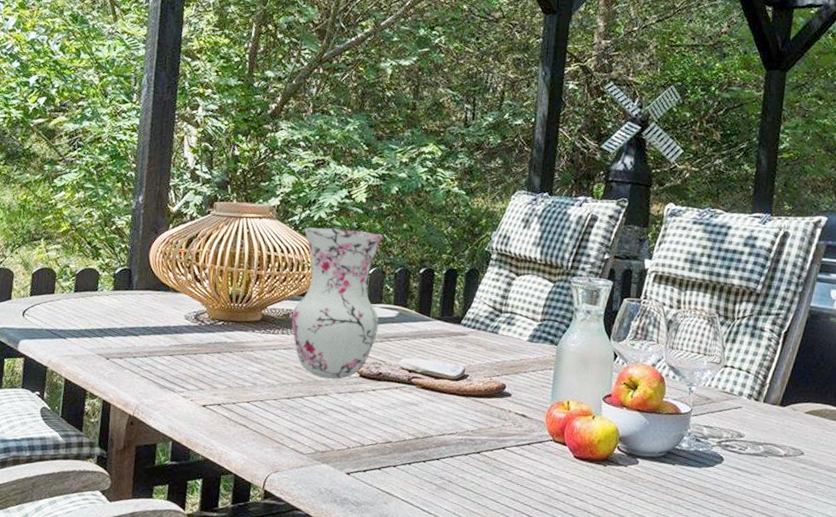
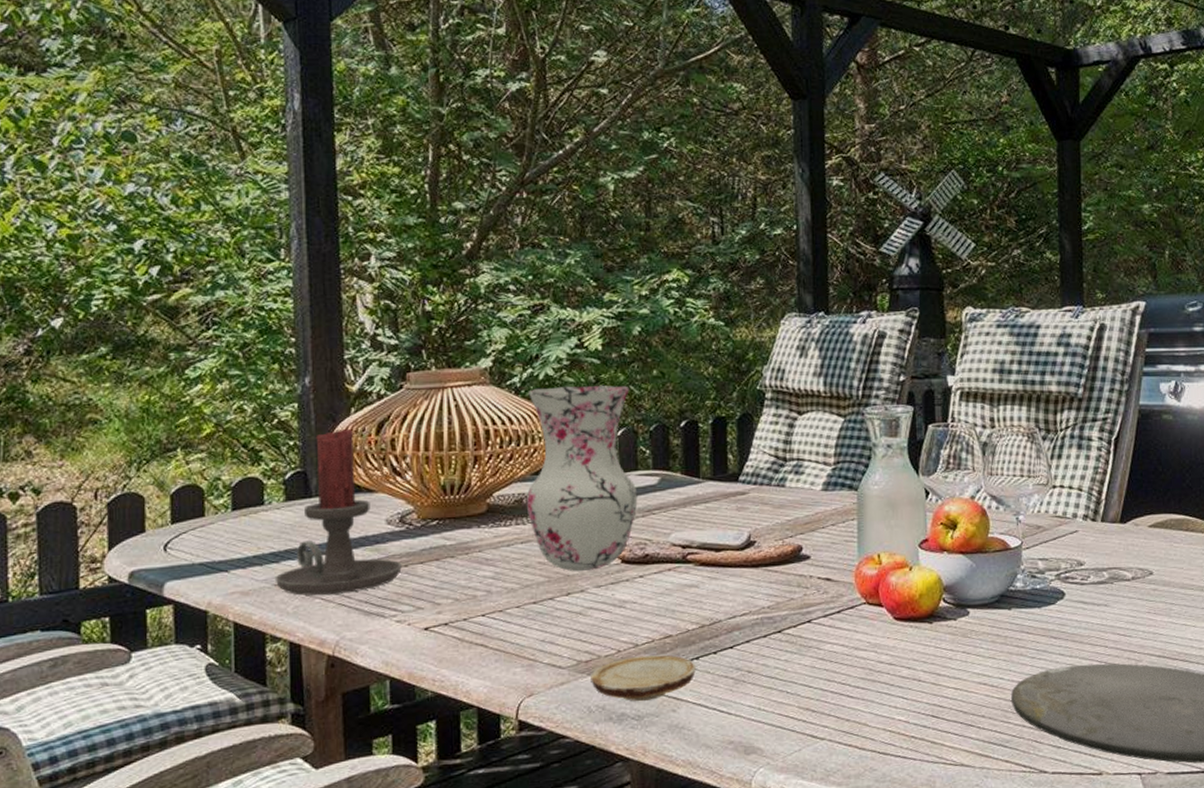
candle holder: none [99,240,192,369] -> present [276,428,402,596]
wood slice: none [324,454,409,492] -> present [591,654,697,702]

